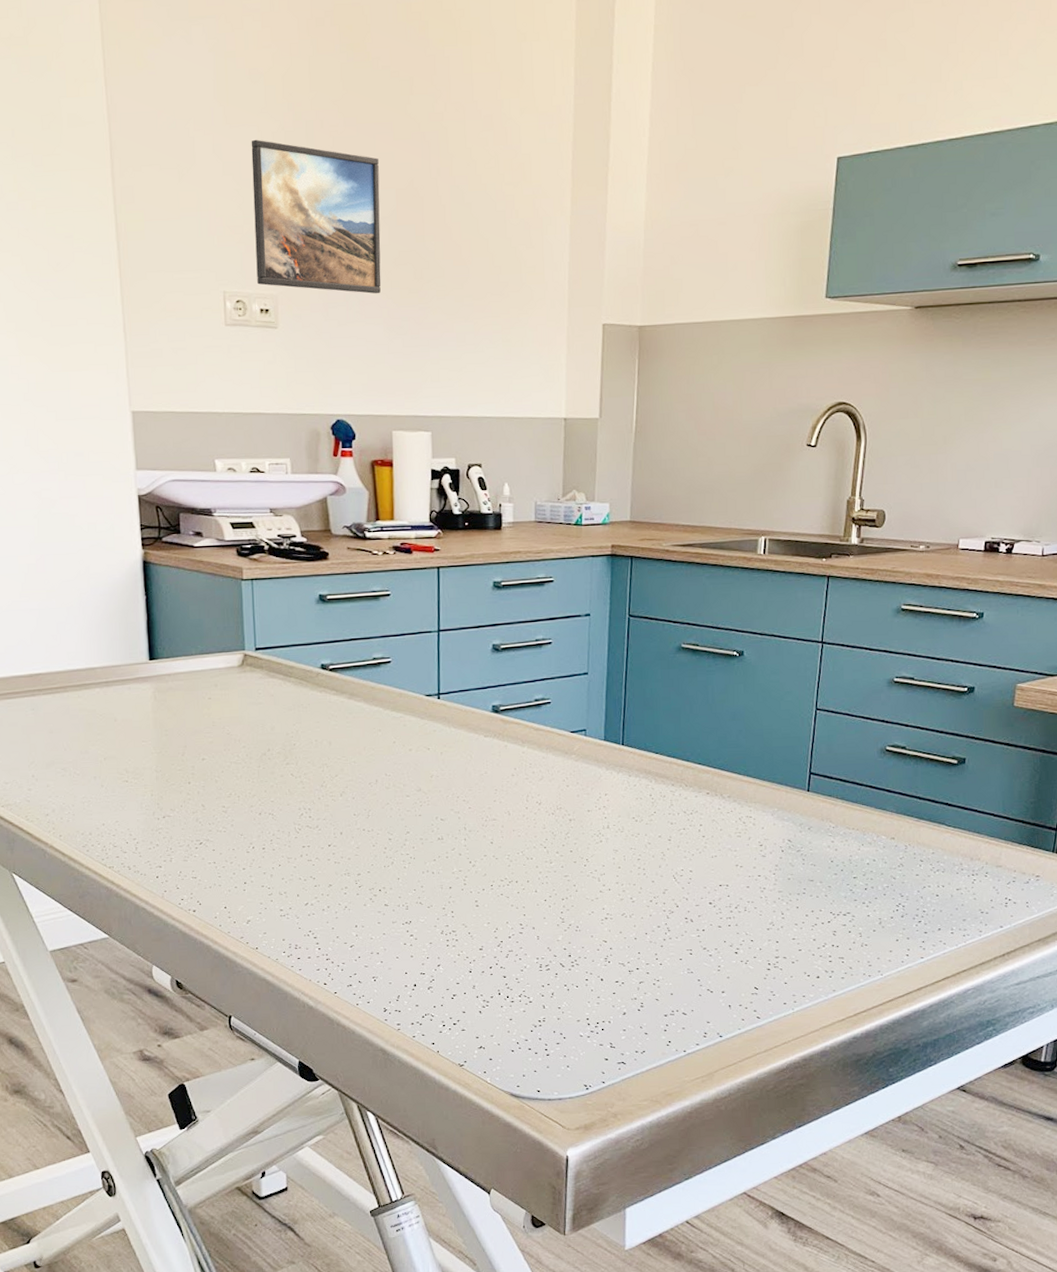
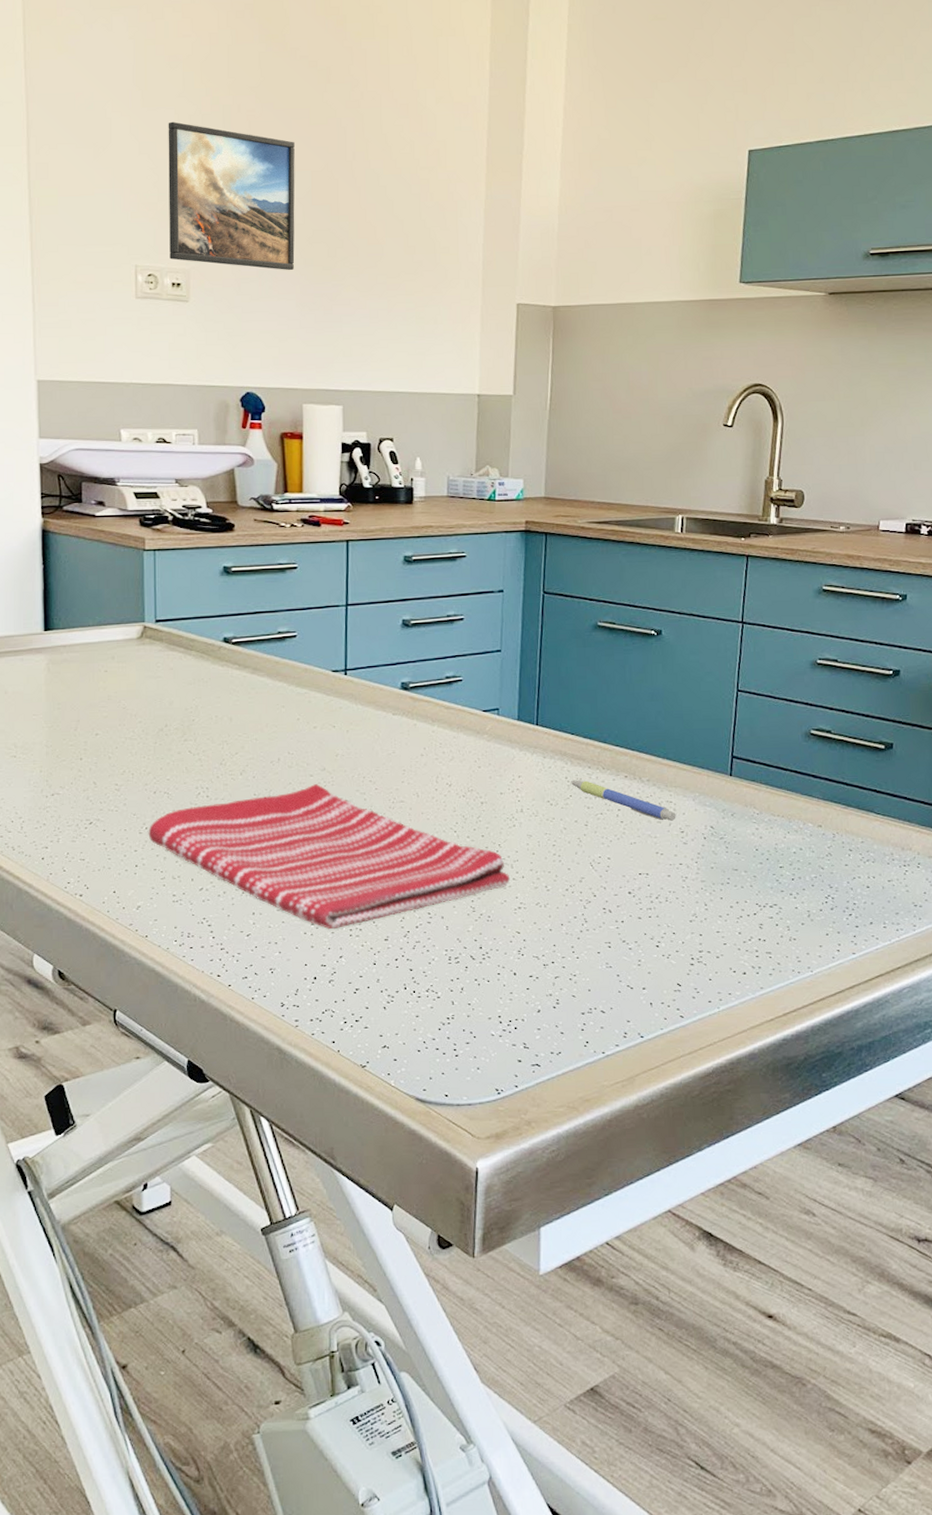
dish towel: none [255,804,597,941] -> present [148,784,509,930]
pen: none [655,797,756,835] -> present [571,780,676,821]

